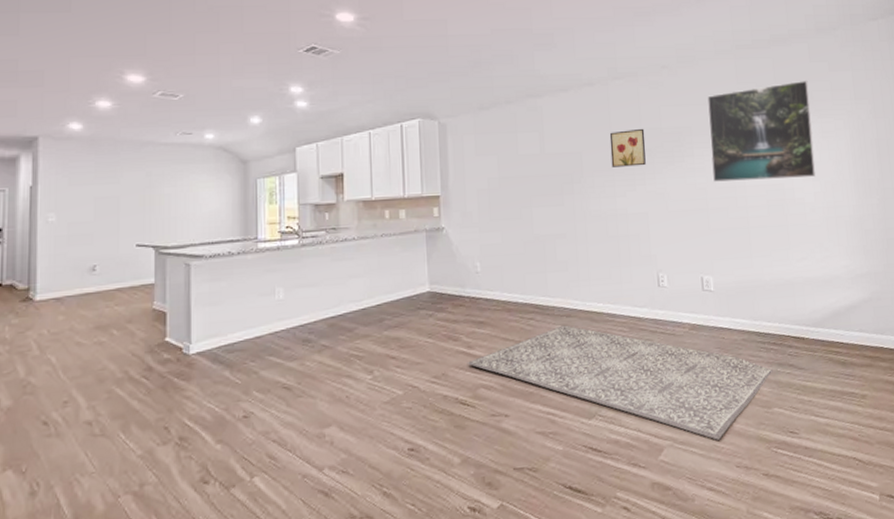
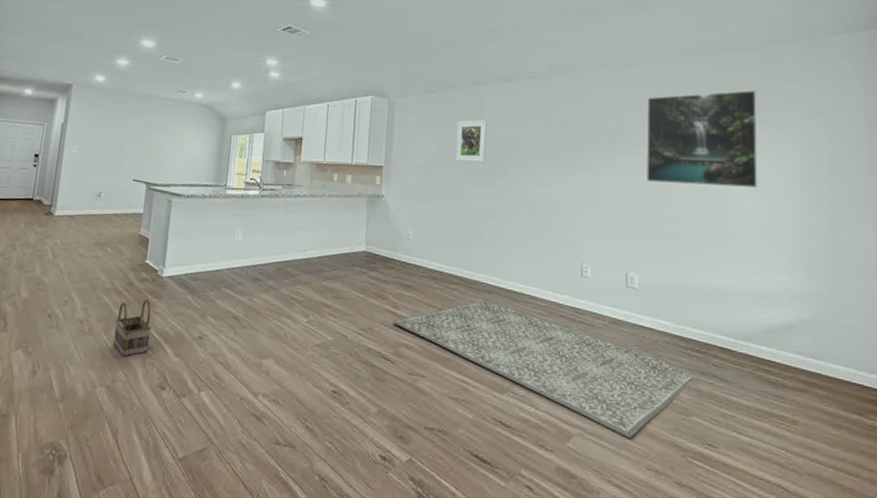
basket: none [134,383,183,456] -> present [113,299,152,358]
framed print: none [516,135,551,181] -> present [455,120,487,162]
wall art: present [609,128,646,167] -> none [545,122,581,159]

